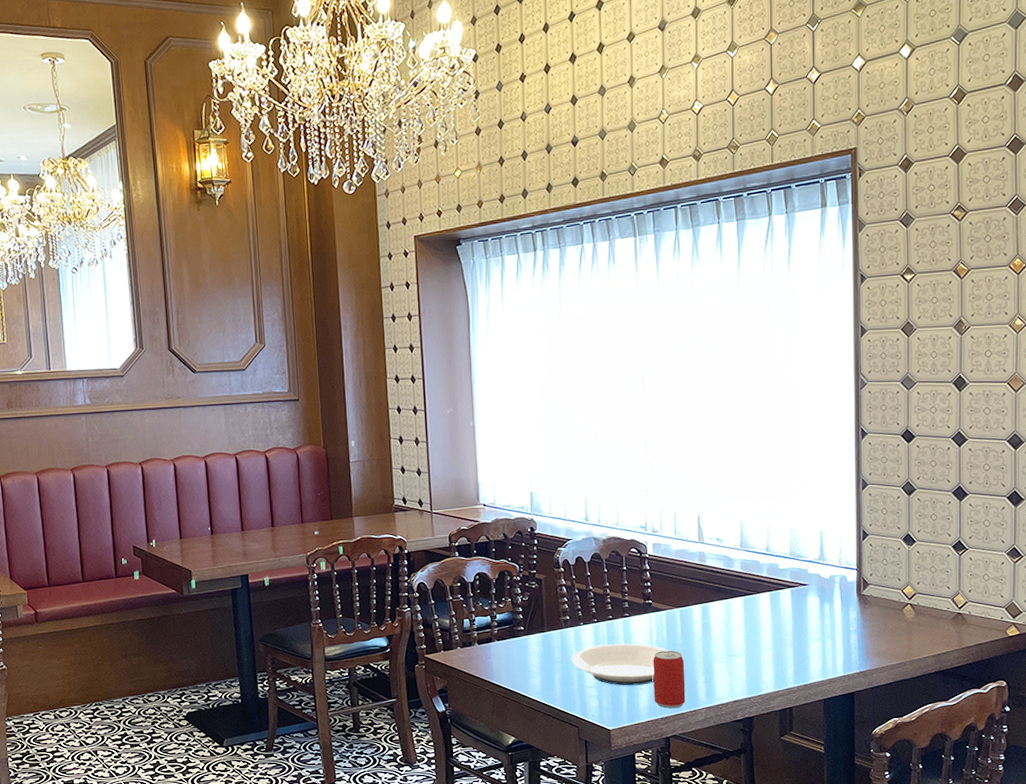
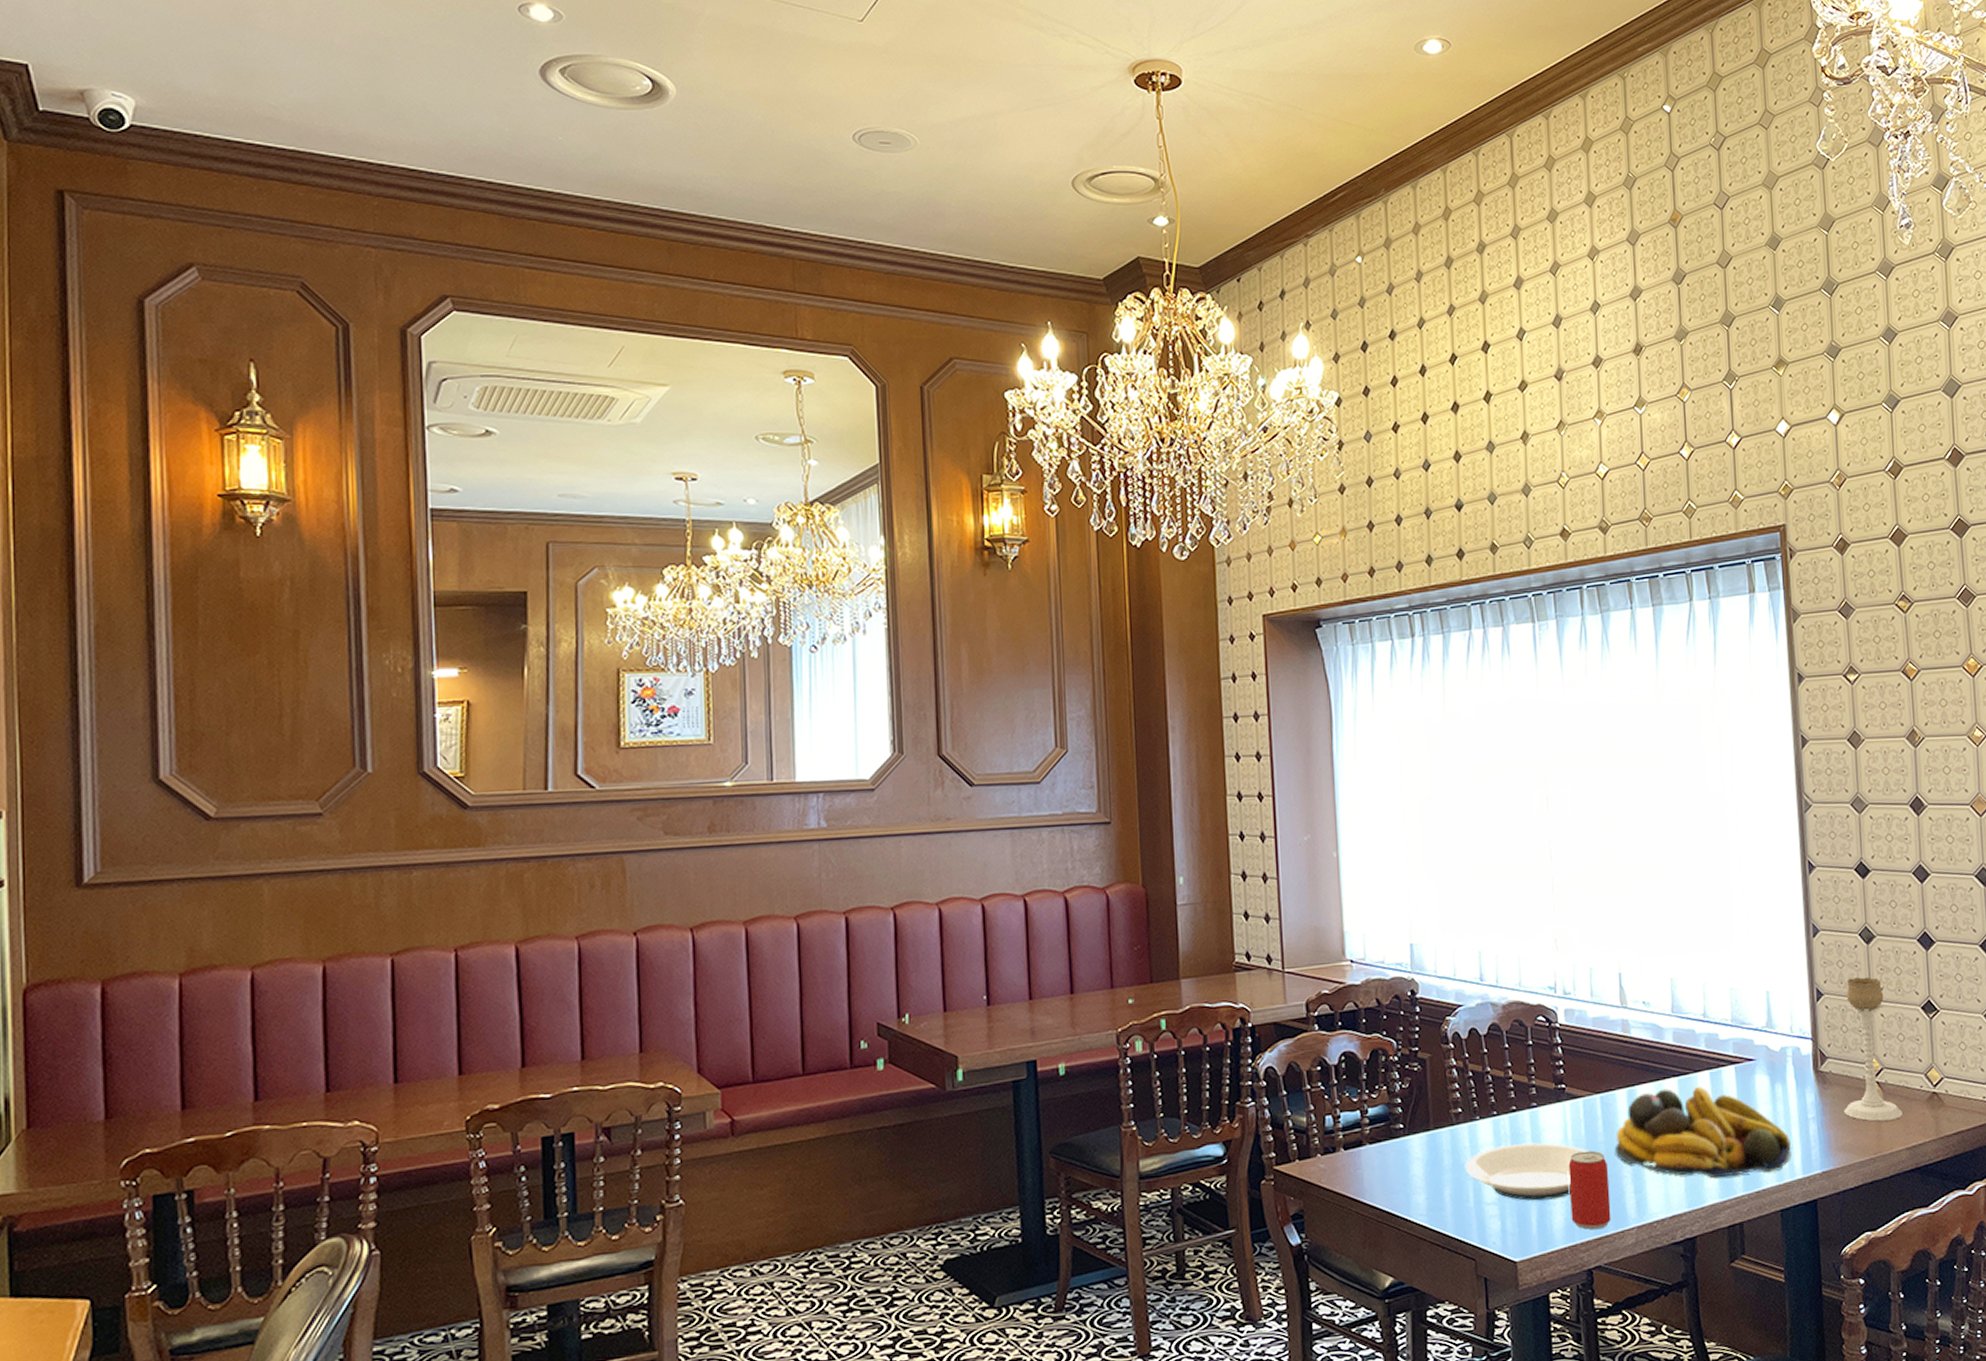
fruit bowl: none [690,604,835,674] -> present [1614,1085,1791,1178]
candle holder: none [881,521,930,635] -> present [1844,977,1903,1122]

